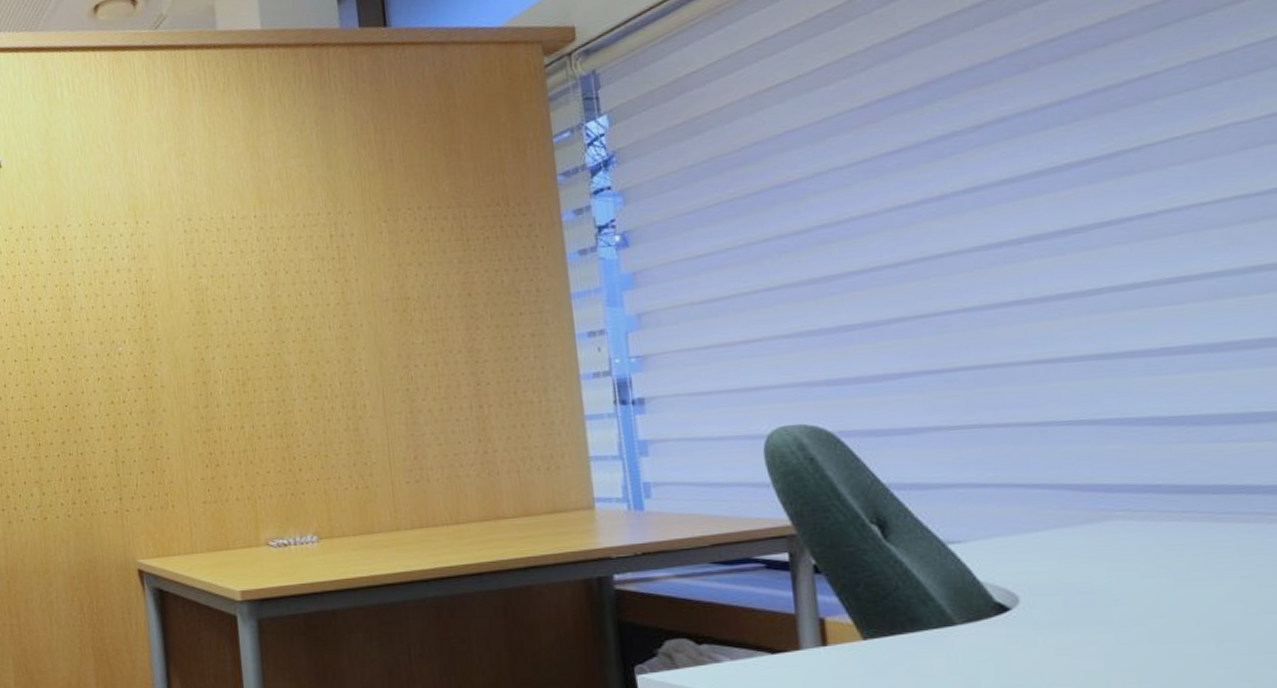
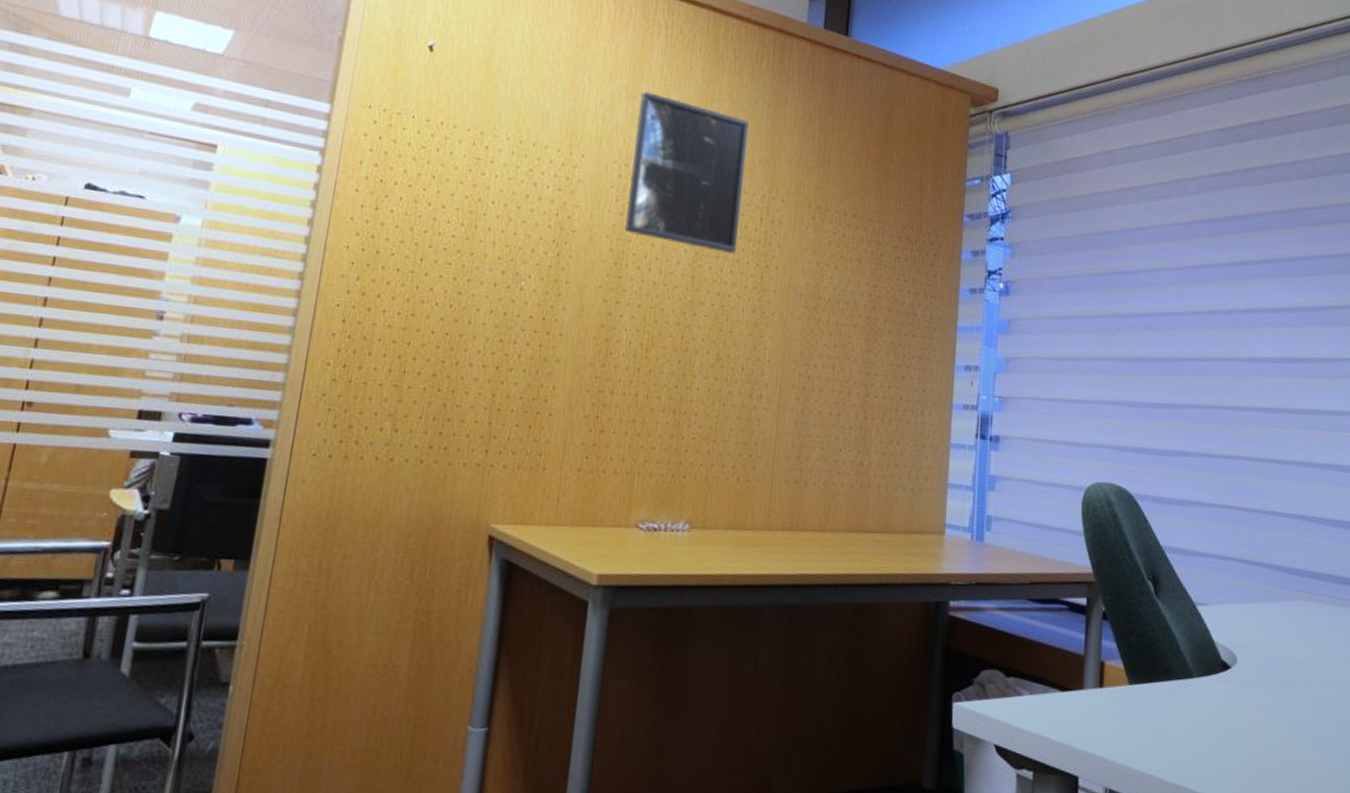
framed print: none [188,143,311,282] -> present [625,91,750,254]

